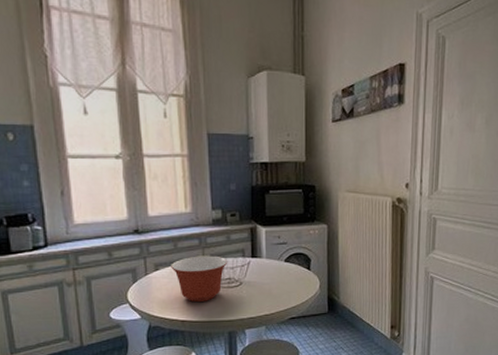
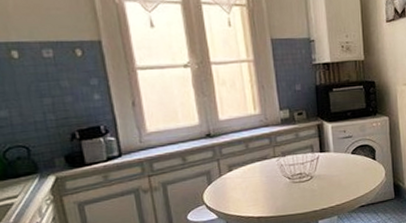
mixing bowl: present [171,255,228,302] -> none [244,153,298,198]

